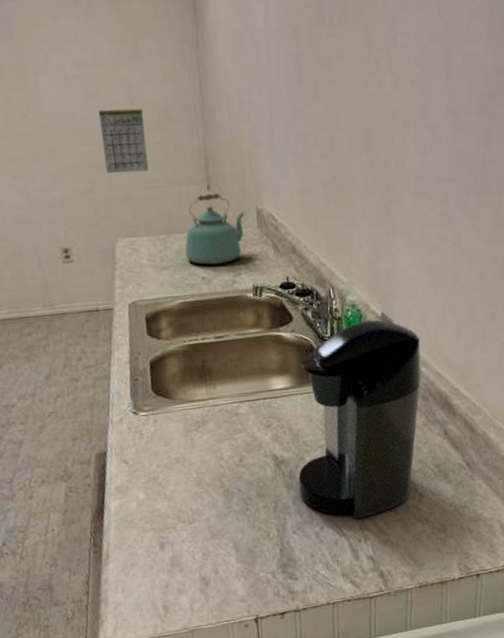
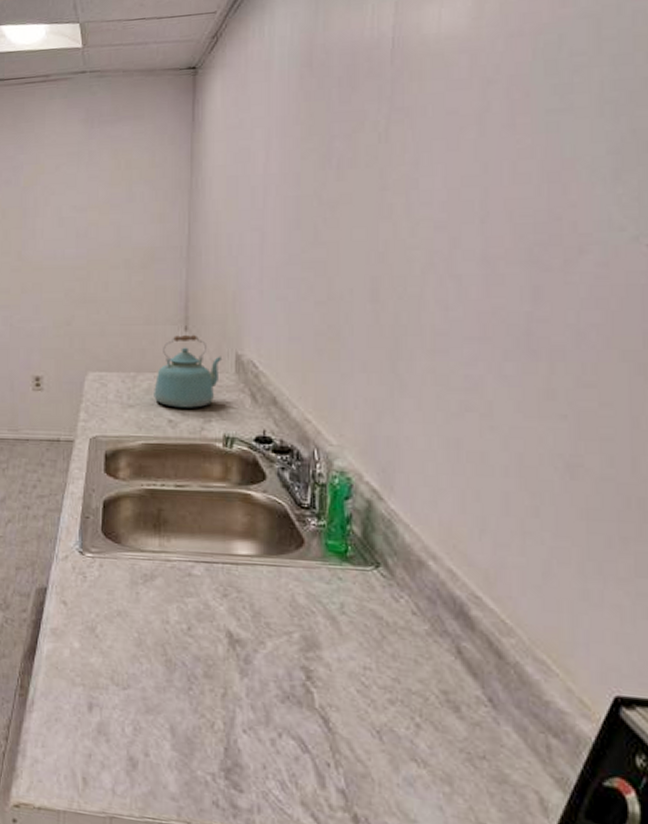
calendar: present [98,109,149,174] -> none [85,248,129,309]
coffee maker: present [298,311,421,519] -> none [256,484,428,737]

